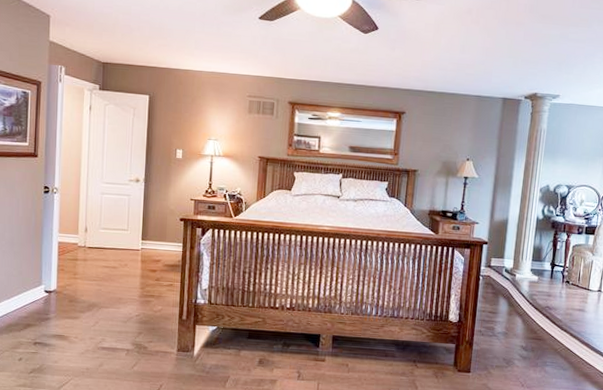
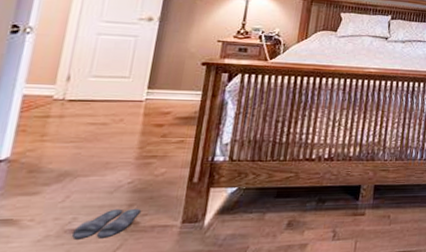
slippers: none [103,335,147,357] -> present [72,208,141,239]

